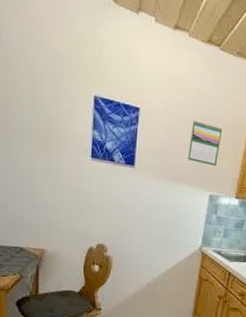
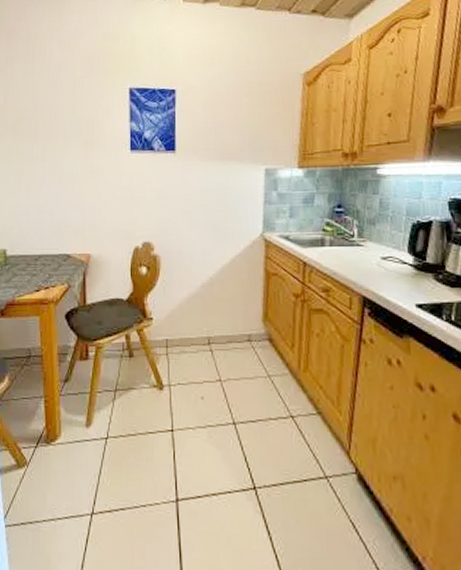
calendar: present [188,120,223,166] -> none [233,88,271,135]

